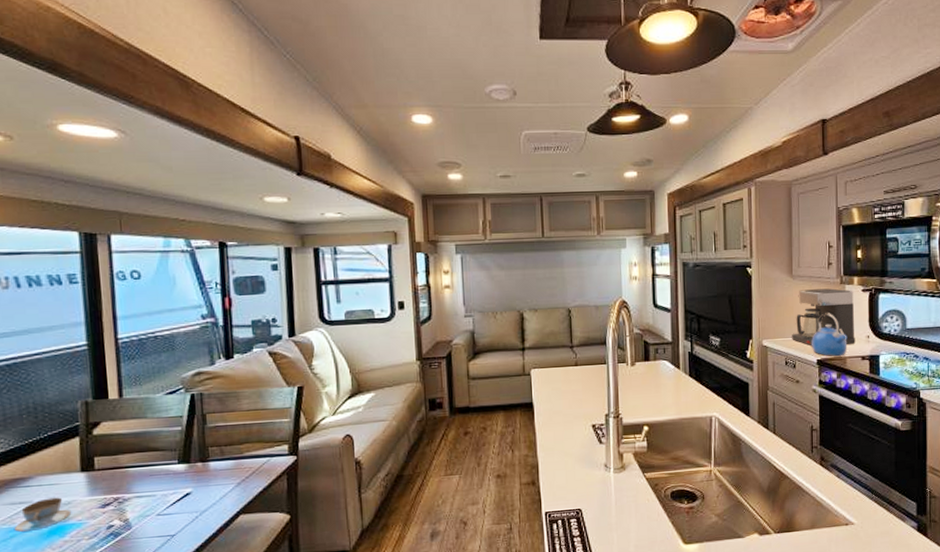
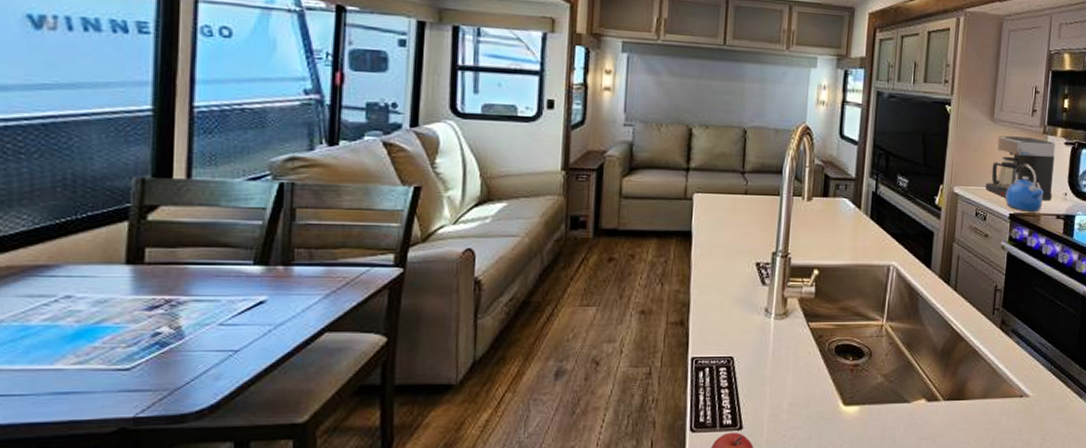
teacup: present [13,497,71,532] -> none [27,293,106,332]

